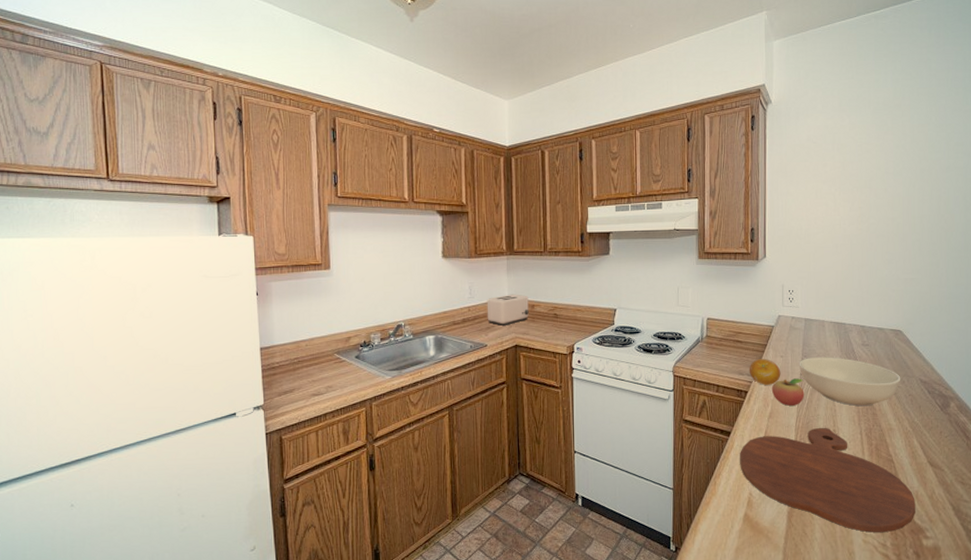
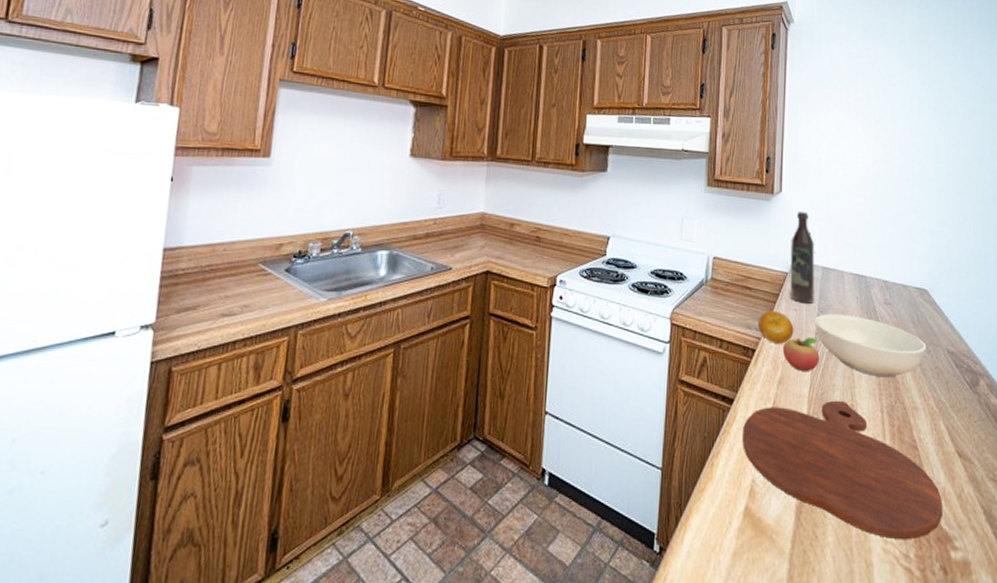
toaster: present [487,294,529,326] -> none [455,207,508,246]
wine bottle: none [775,272,798,350] -> present [790,210,815,304]

